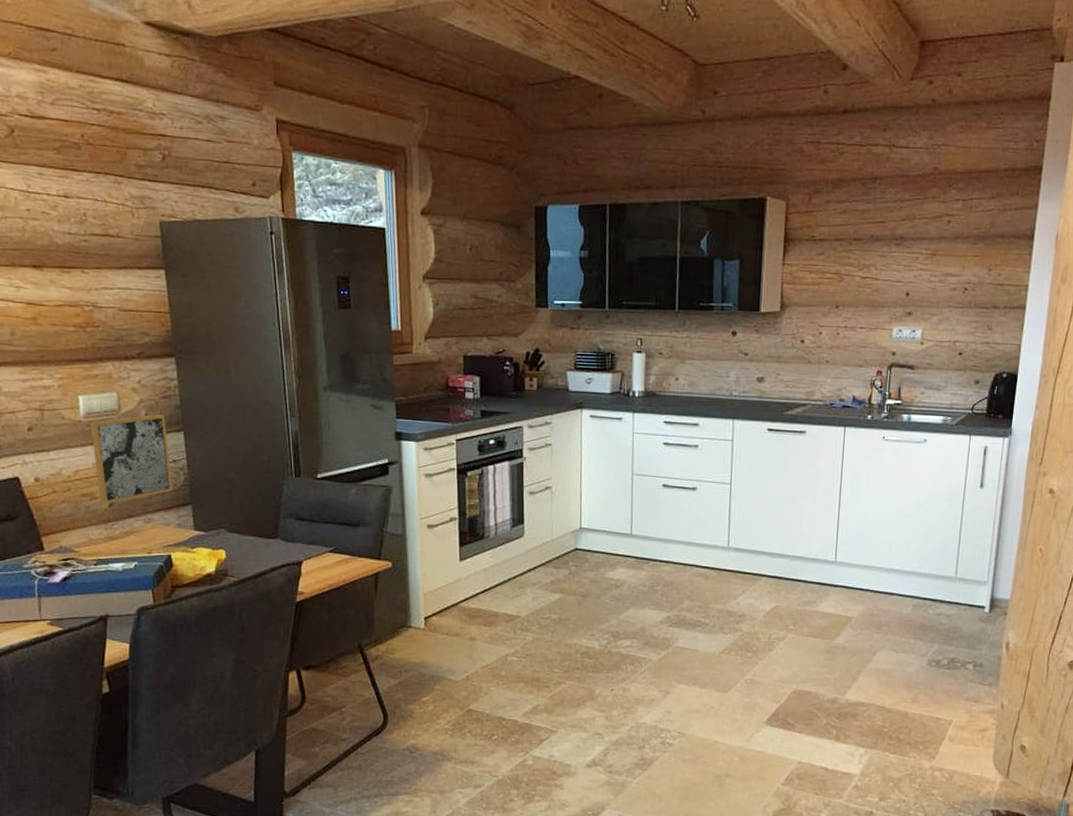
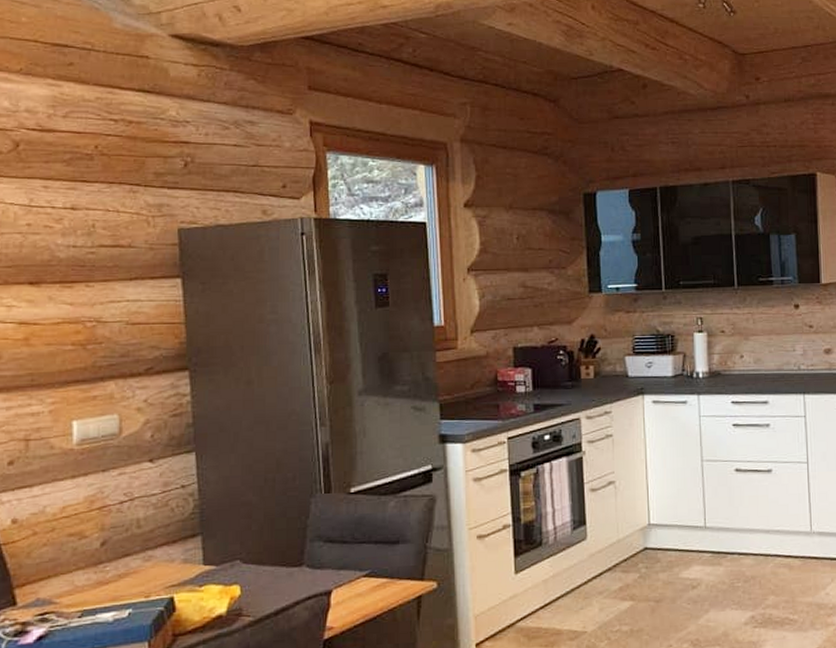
wall art: present [90,414,172,504] -> none [84,434,179,543]

